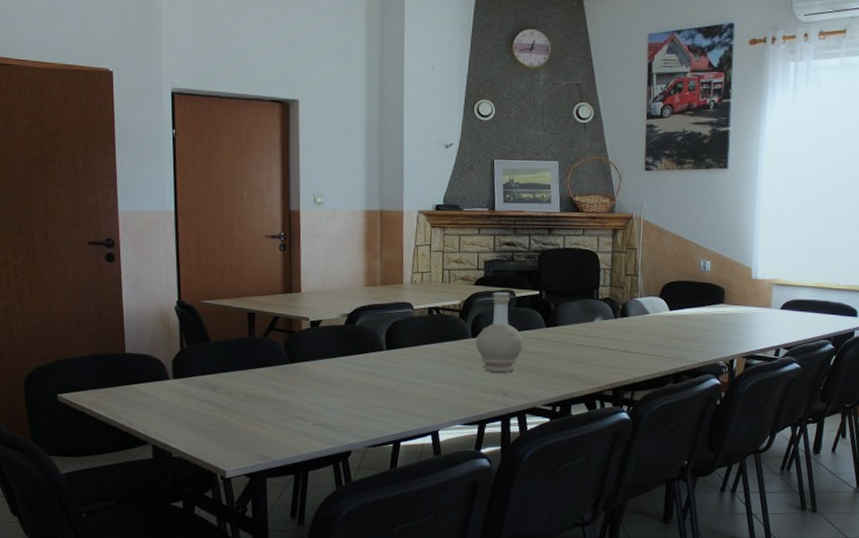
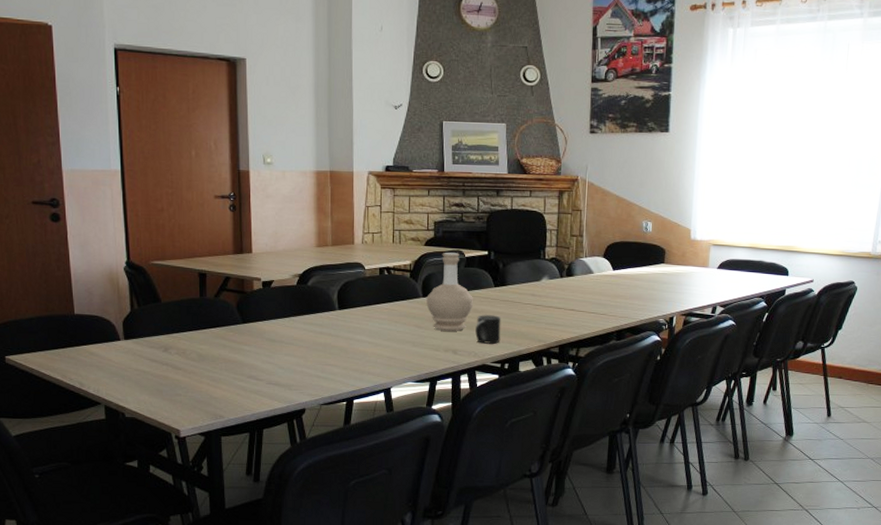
mug: none [526,356,553,386] -> present [475,315,501,344]

